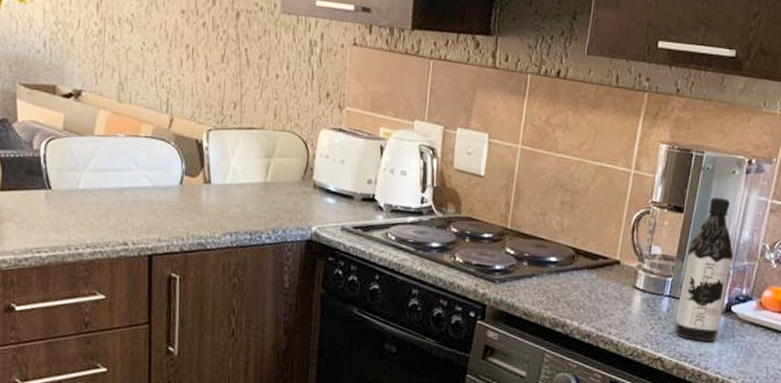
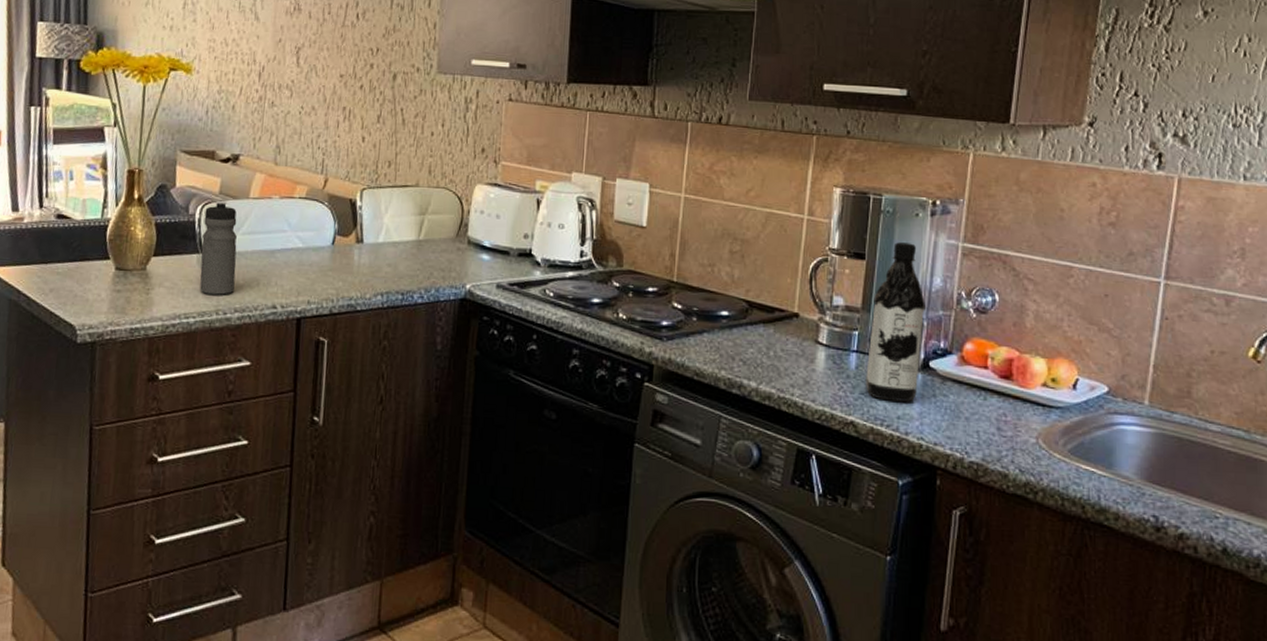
water bottle: none [48,136,85,231] -> present [199,200,237,295]

